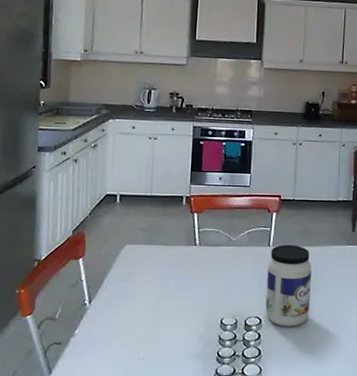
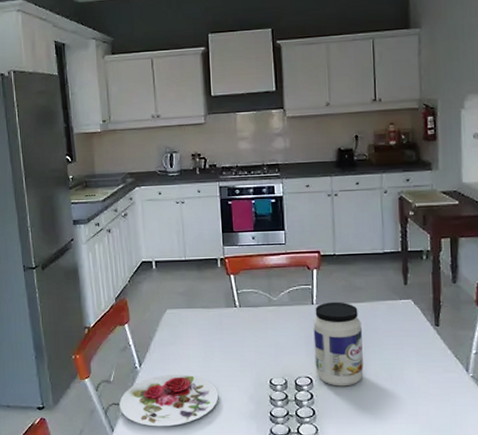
plate: none [61,312,169,368] -> present [119,374,219,427]

